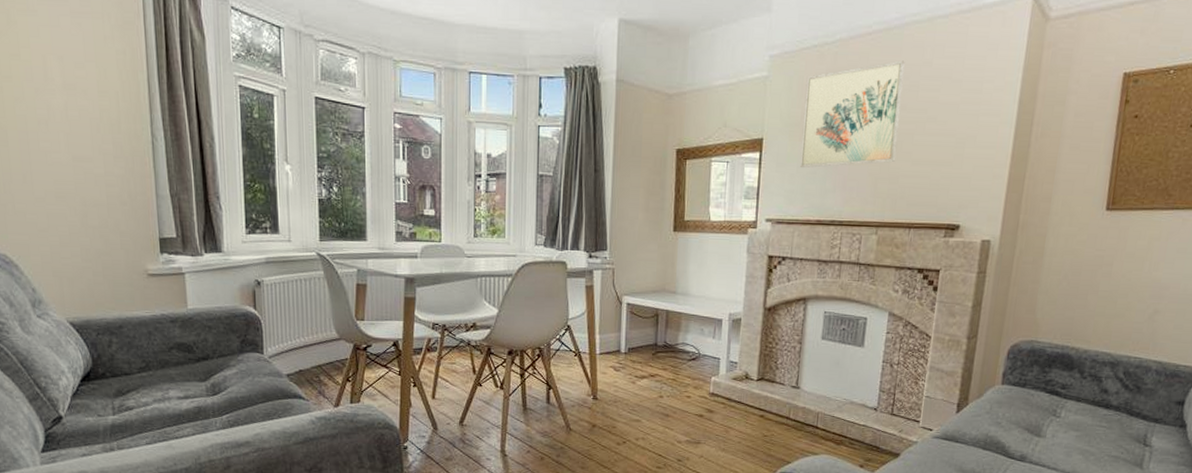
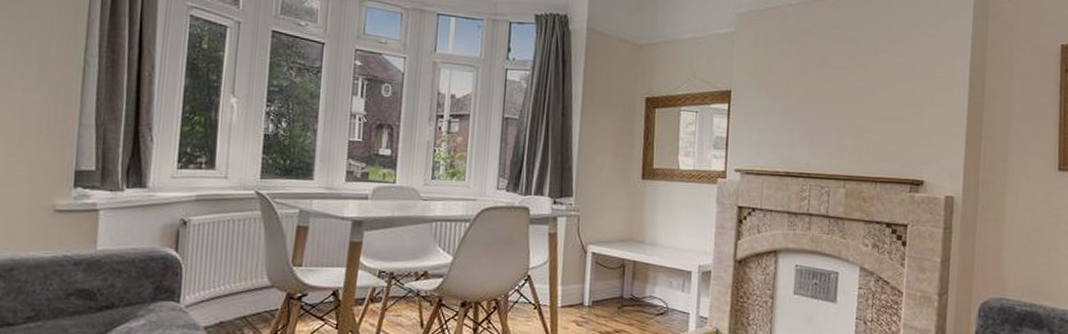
wall art: present [799,60,905,168] -> none [767,24,864,121]

